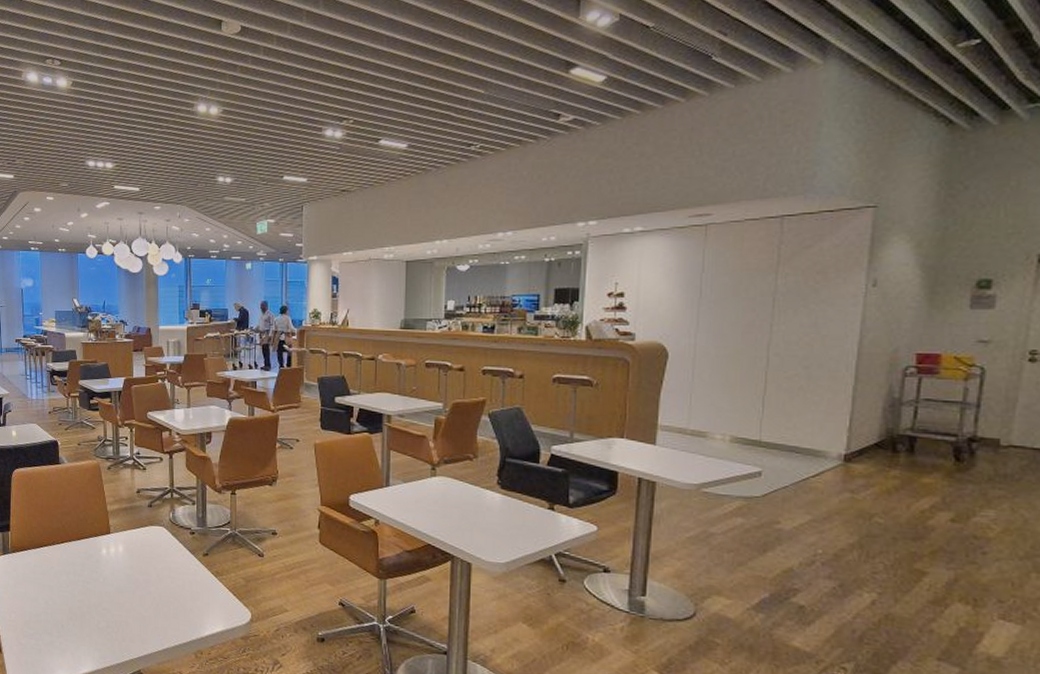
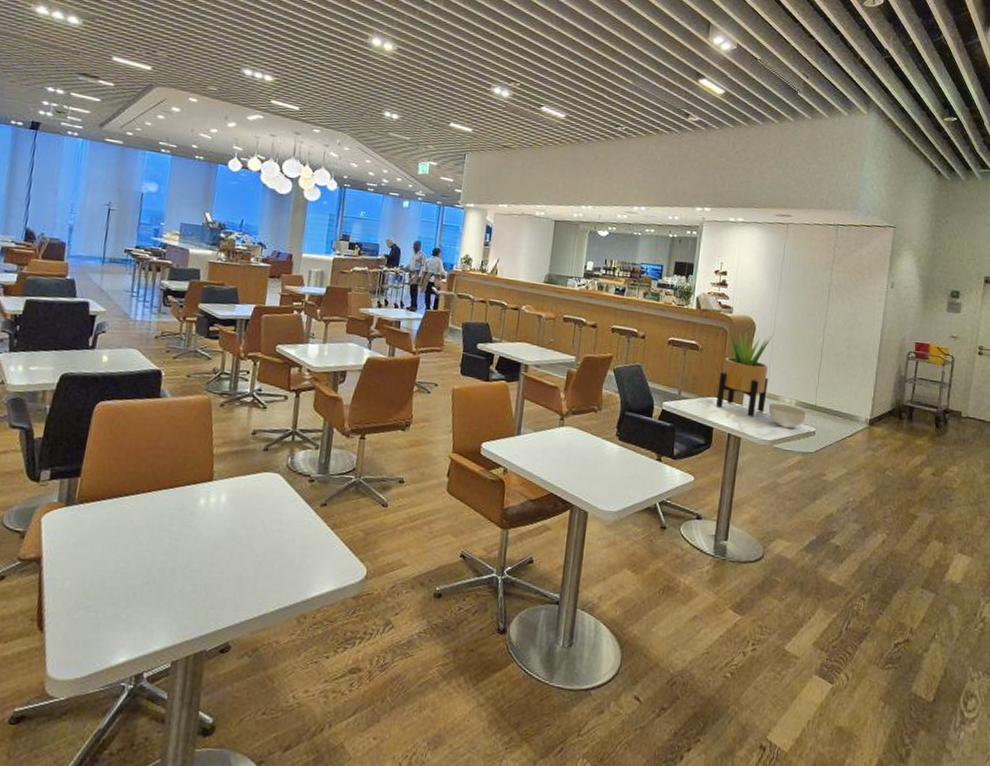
potted plant: none [621,356,693,458] -> present [716,327,773,417]
bowl: none [692,440,746,470] -> present [768,403,806,429]

